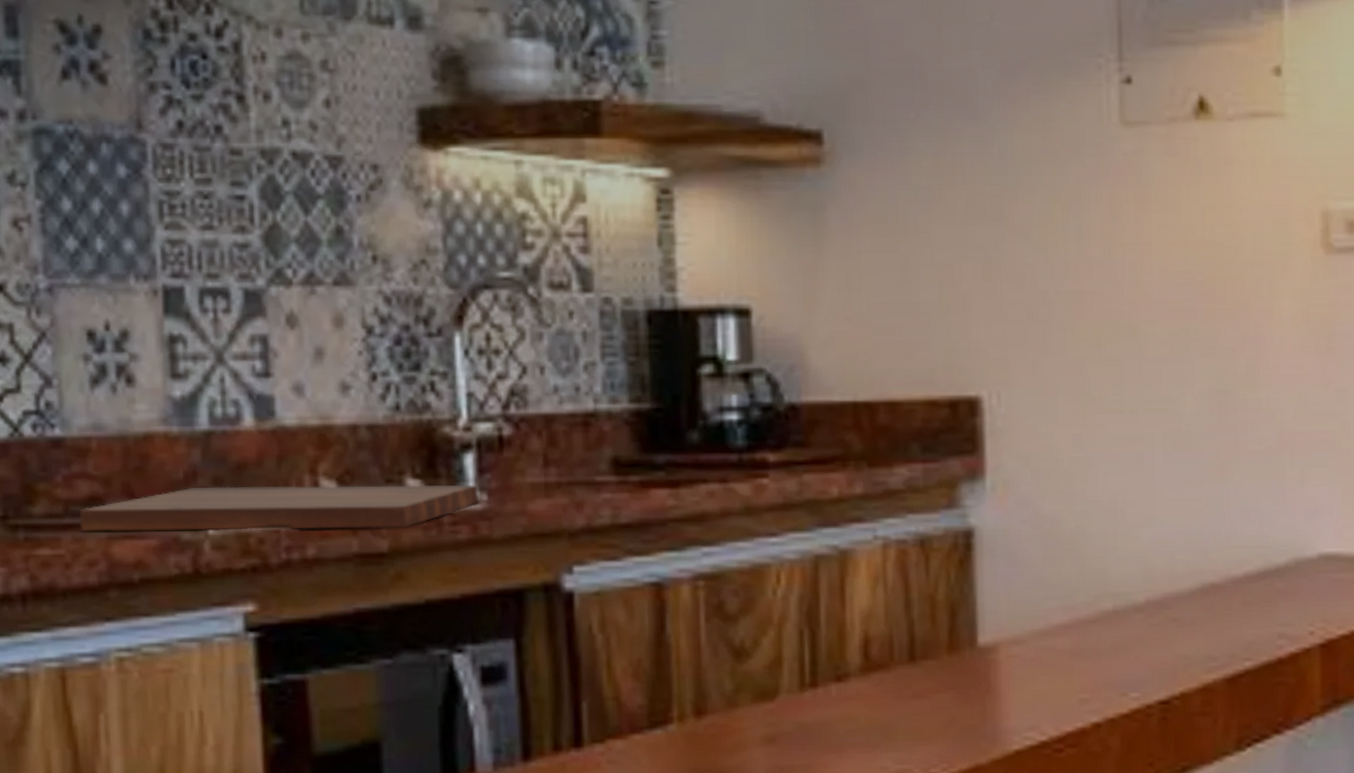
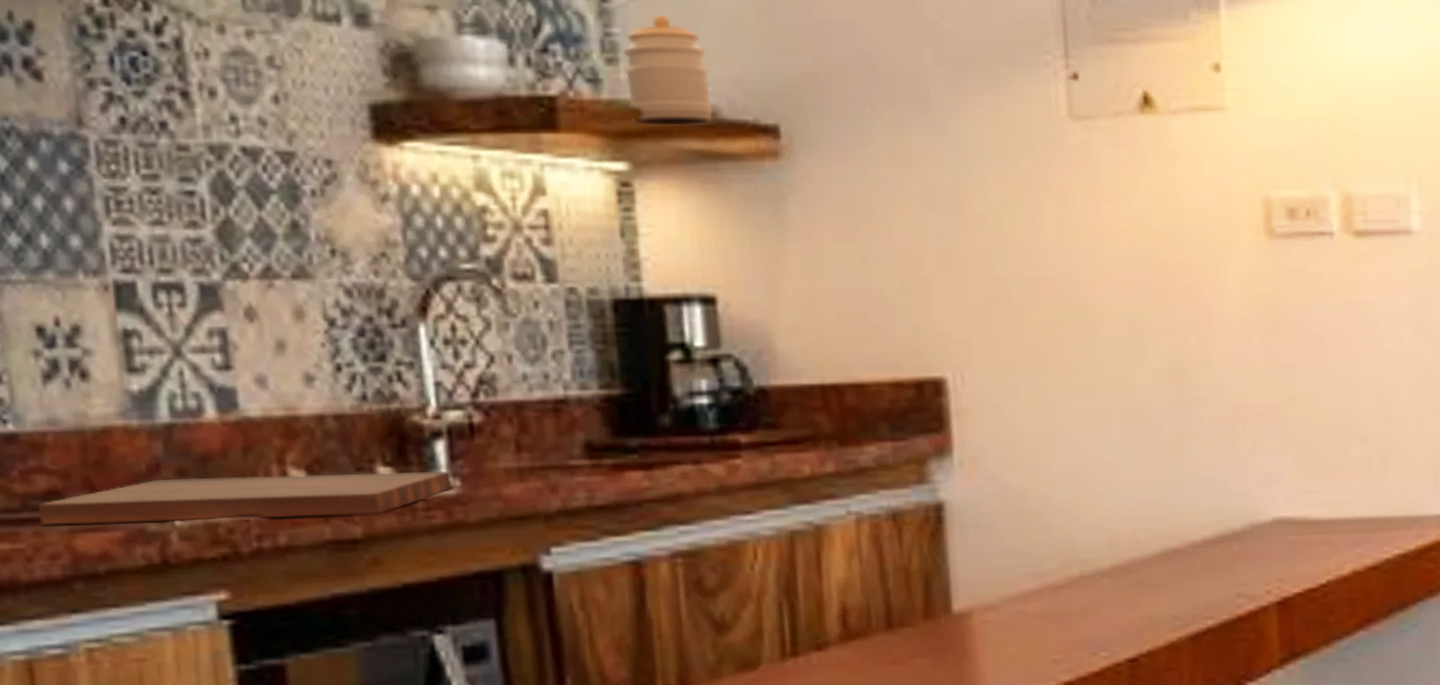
jar: none [669,16,756,132] -> present [623,14,713,127]

